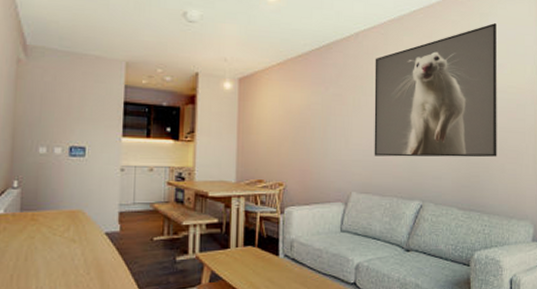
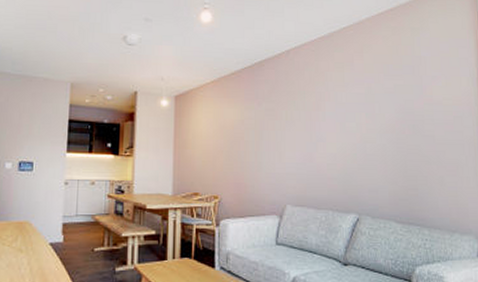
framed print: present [374,23,497,157] -> none [306,37,436,170]

